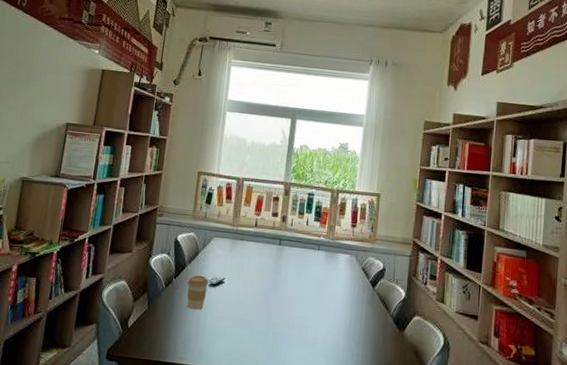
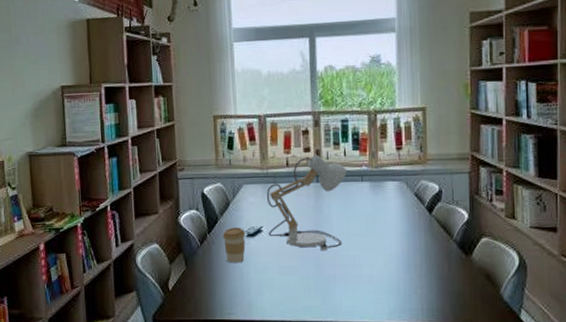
desk lamp: none [228,220,307,309] -> present [266,155,346,250]

